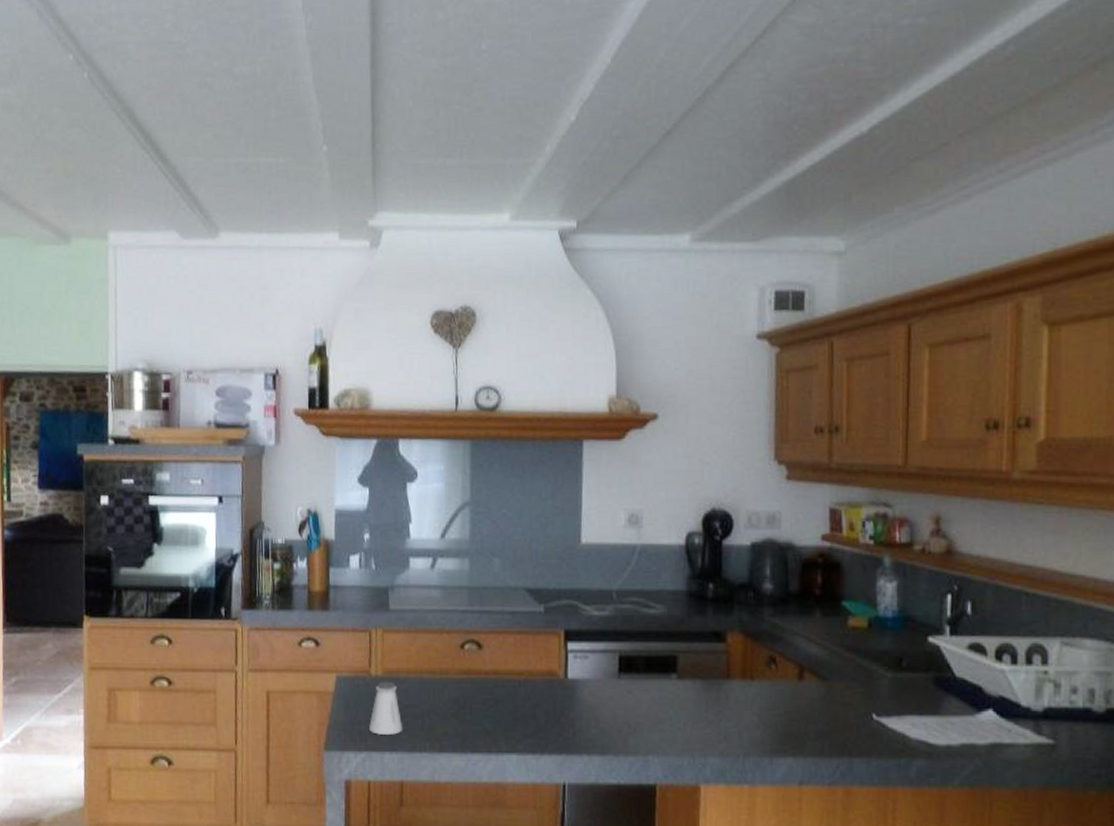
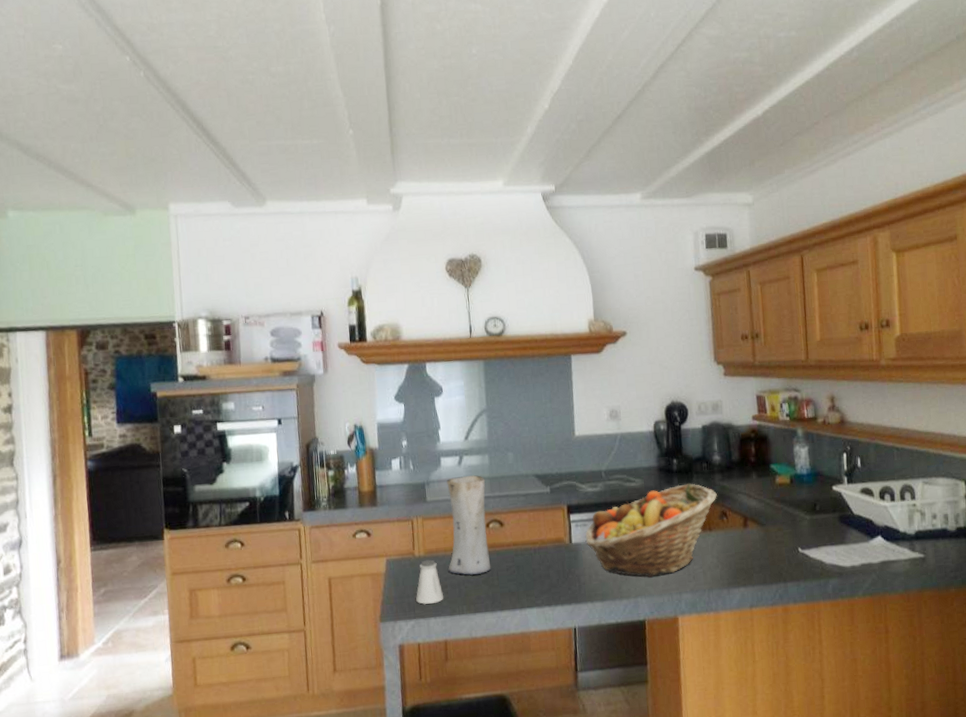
vase: none [410,583,464,706] -> present [447,475,491,576]
fruit basket: none [585,616,766,731] -> present [585,483,718,577]

